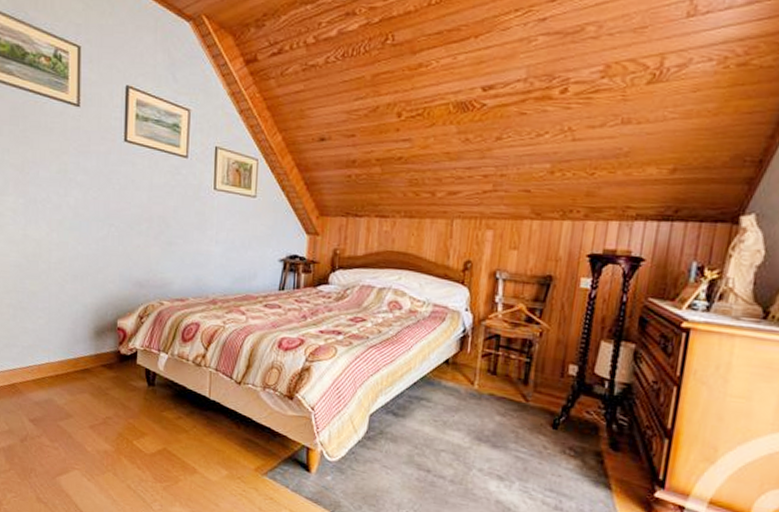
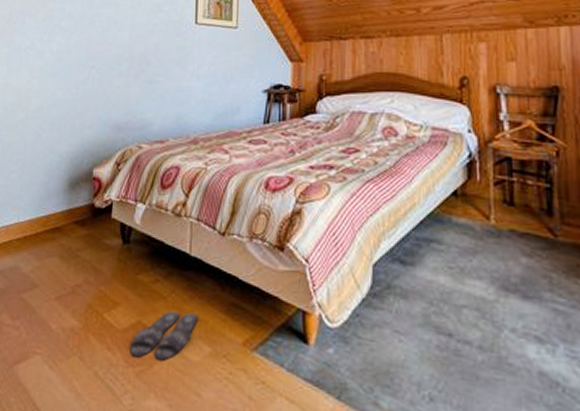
slippers: none [157,441,217,479] -> present [130,310,199,361]

